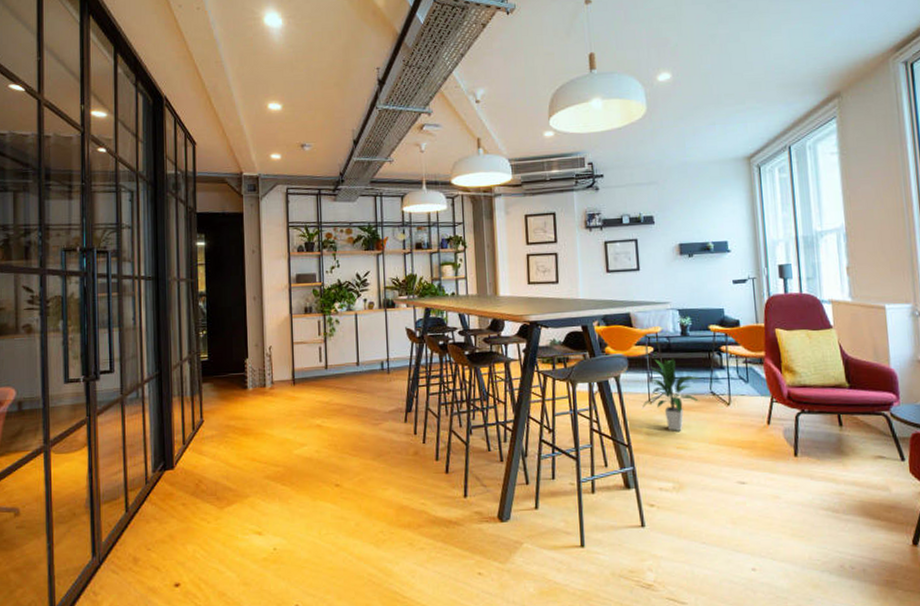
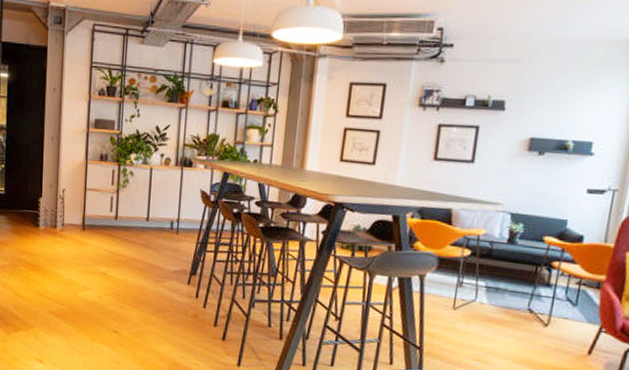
indoor plant: present [642,357,701,431] -> none [444,264,520,344]

